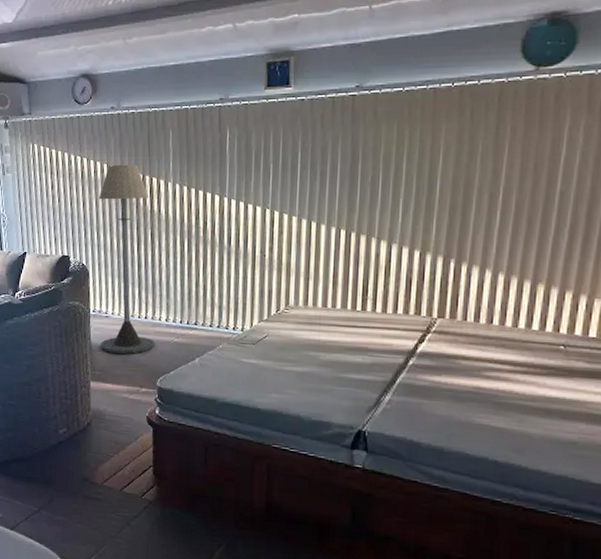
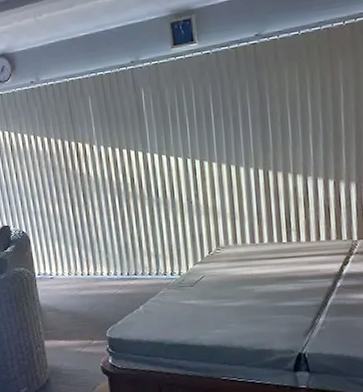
floor lamp: present [98,164,156,354] -> none [29,132,101,311]

